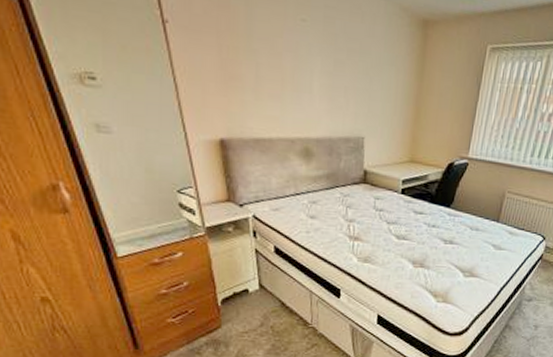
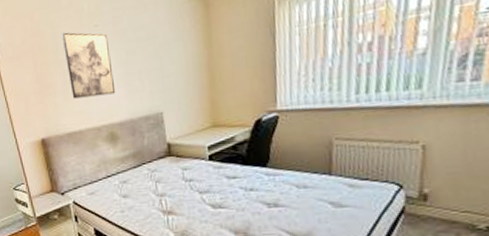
wall art: none [259,15,317,106] -> present [62,32,116,99]

